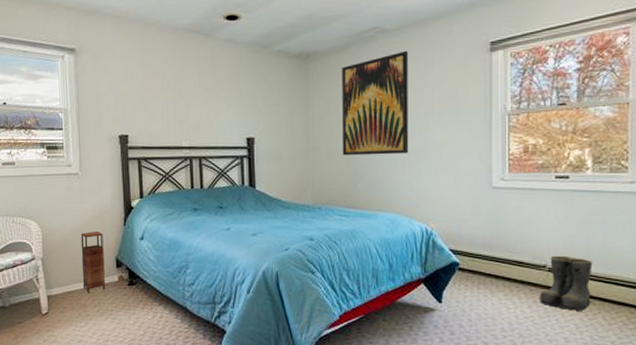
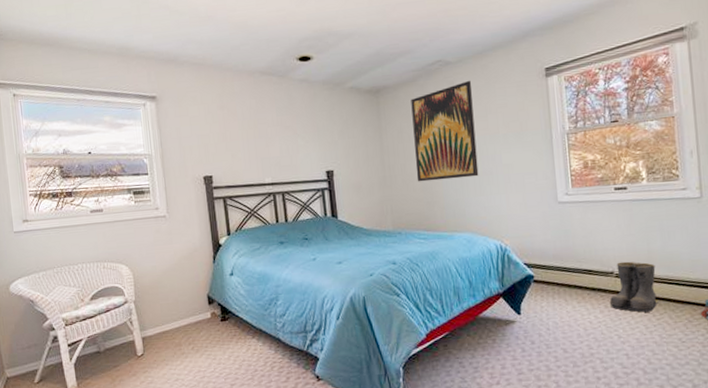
storage cabinet: present [80,230,105,293] -> none [171,270,199,332]

